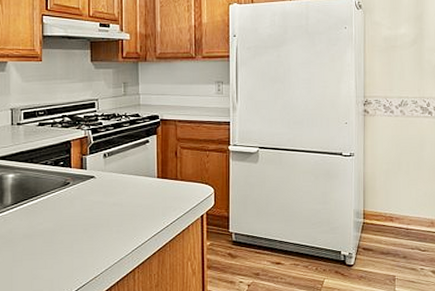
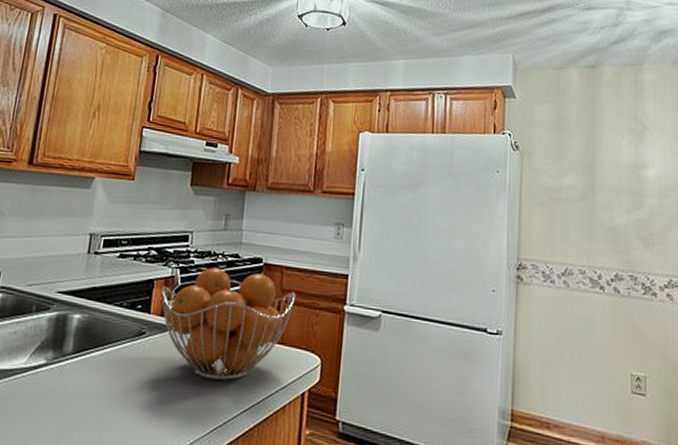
fruit basket: none [78,126,189,213] -> present [161,267,296,381]

